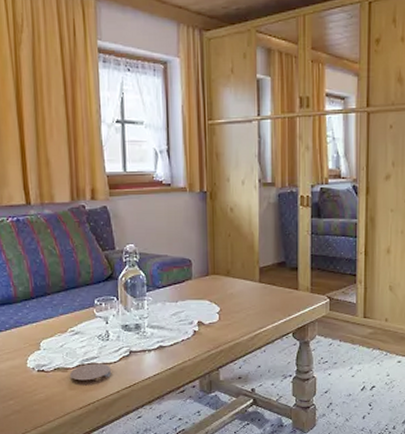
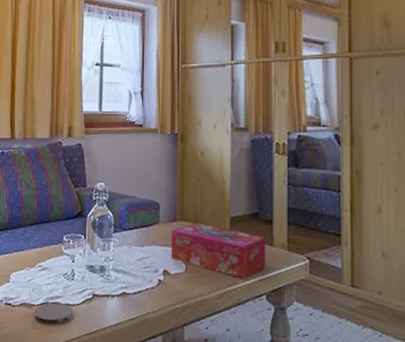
tissue box: none [203,276,292,321] -> present [170,223,267,278]

